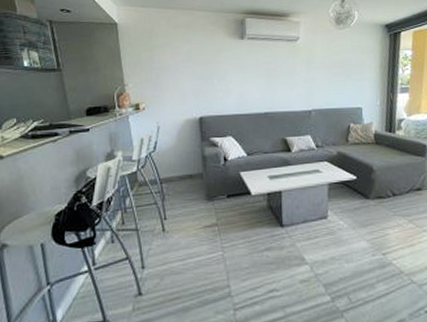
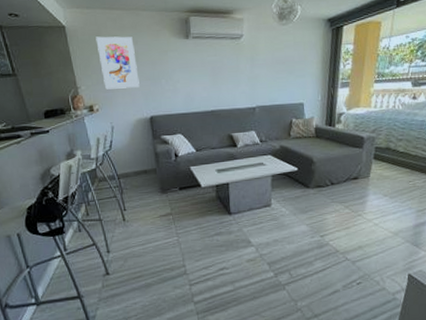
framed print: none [148,34,190,88] -> present [96,36,140,90]

